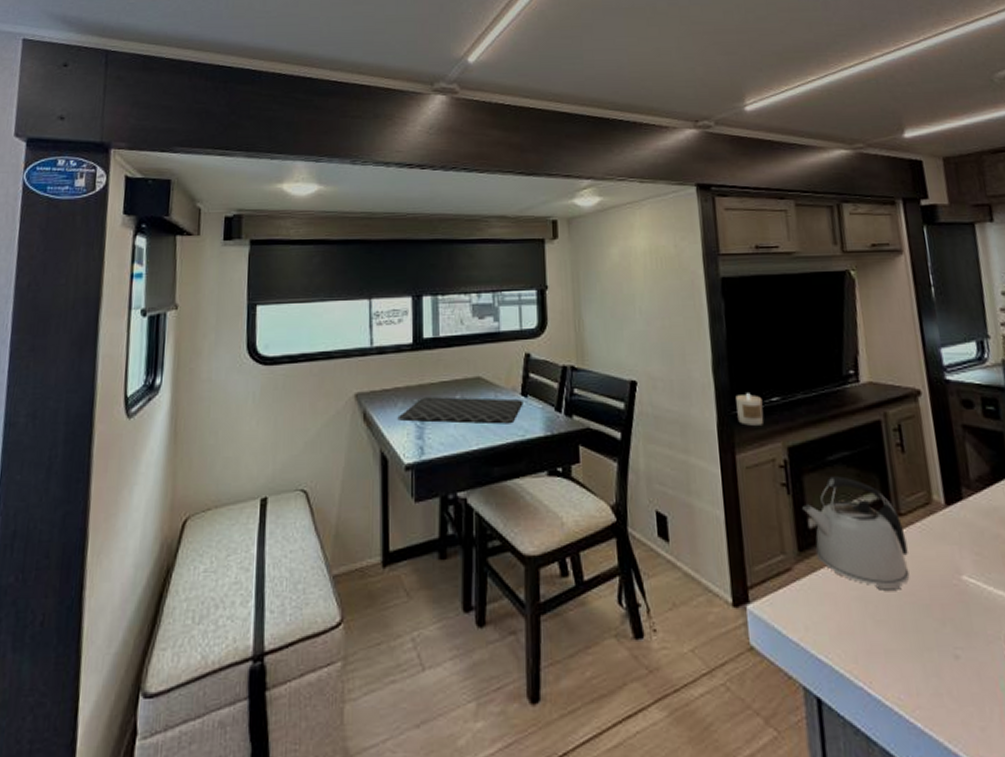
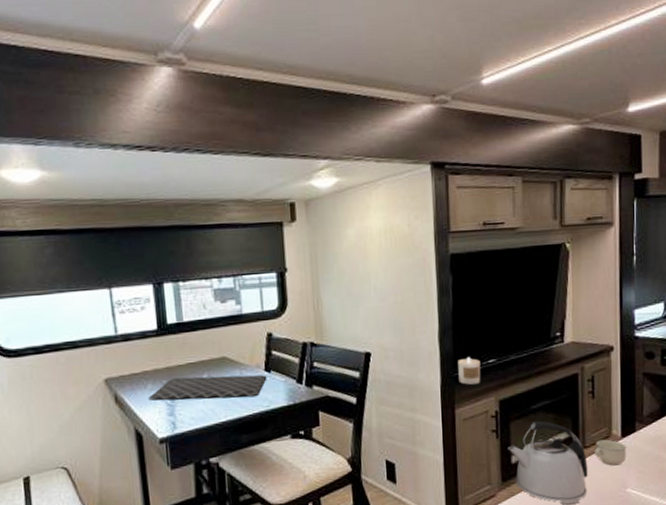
cup: none [913,506,956,542] -> present [595,439,627,466]

